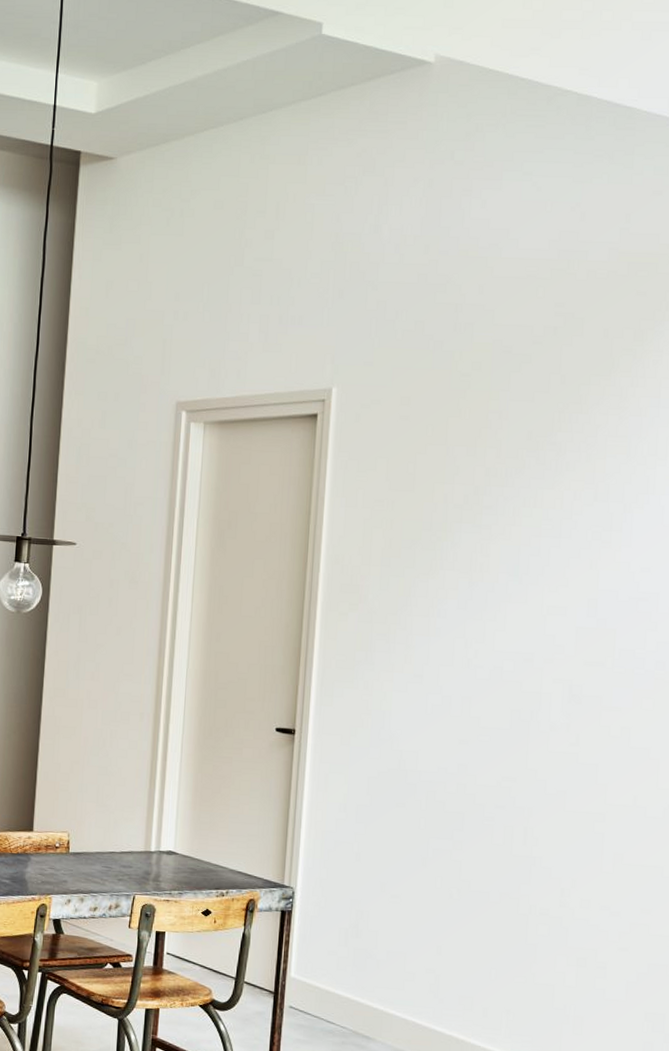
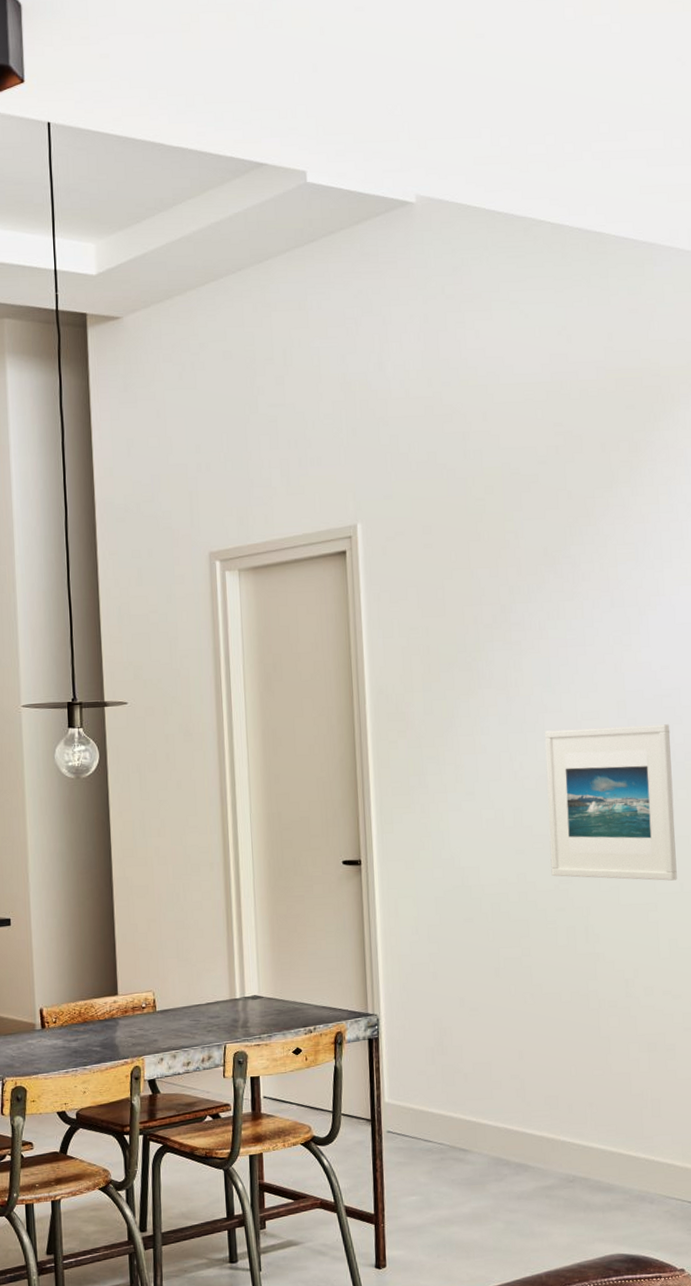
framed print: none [495,621,643,793] -> present [544,724,677,881]

